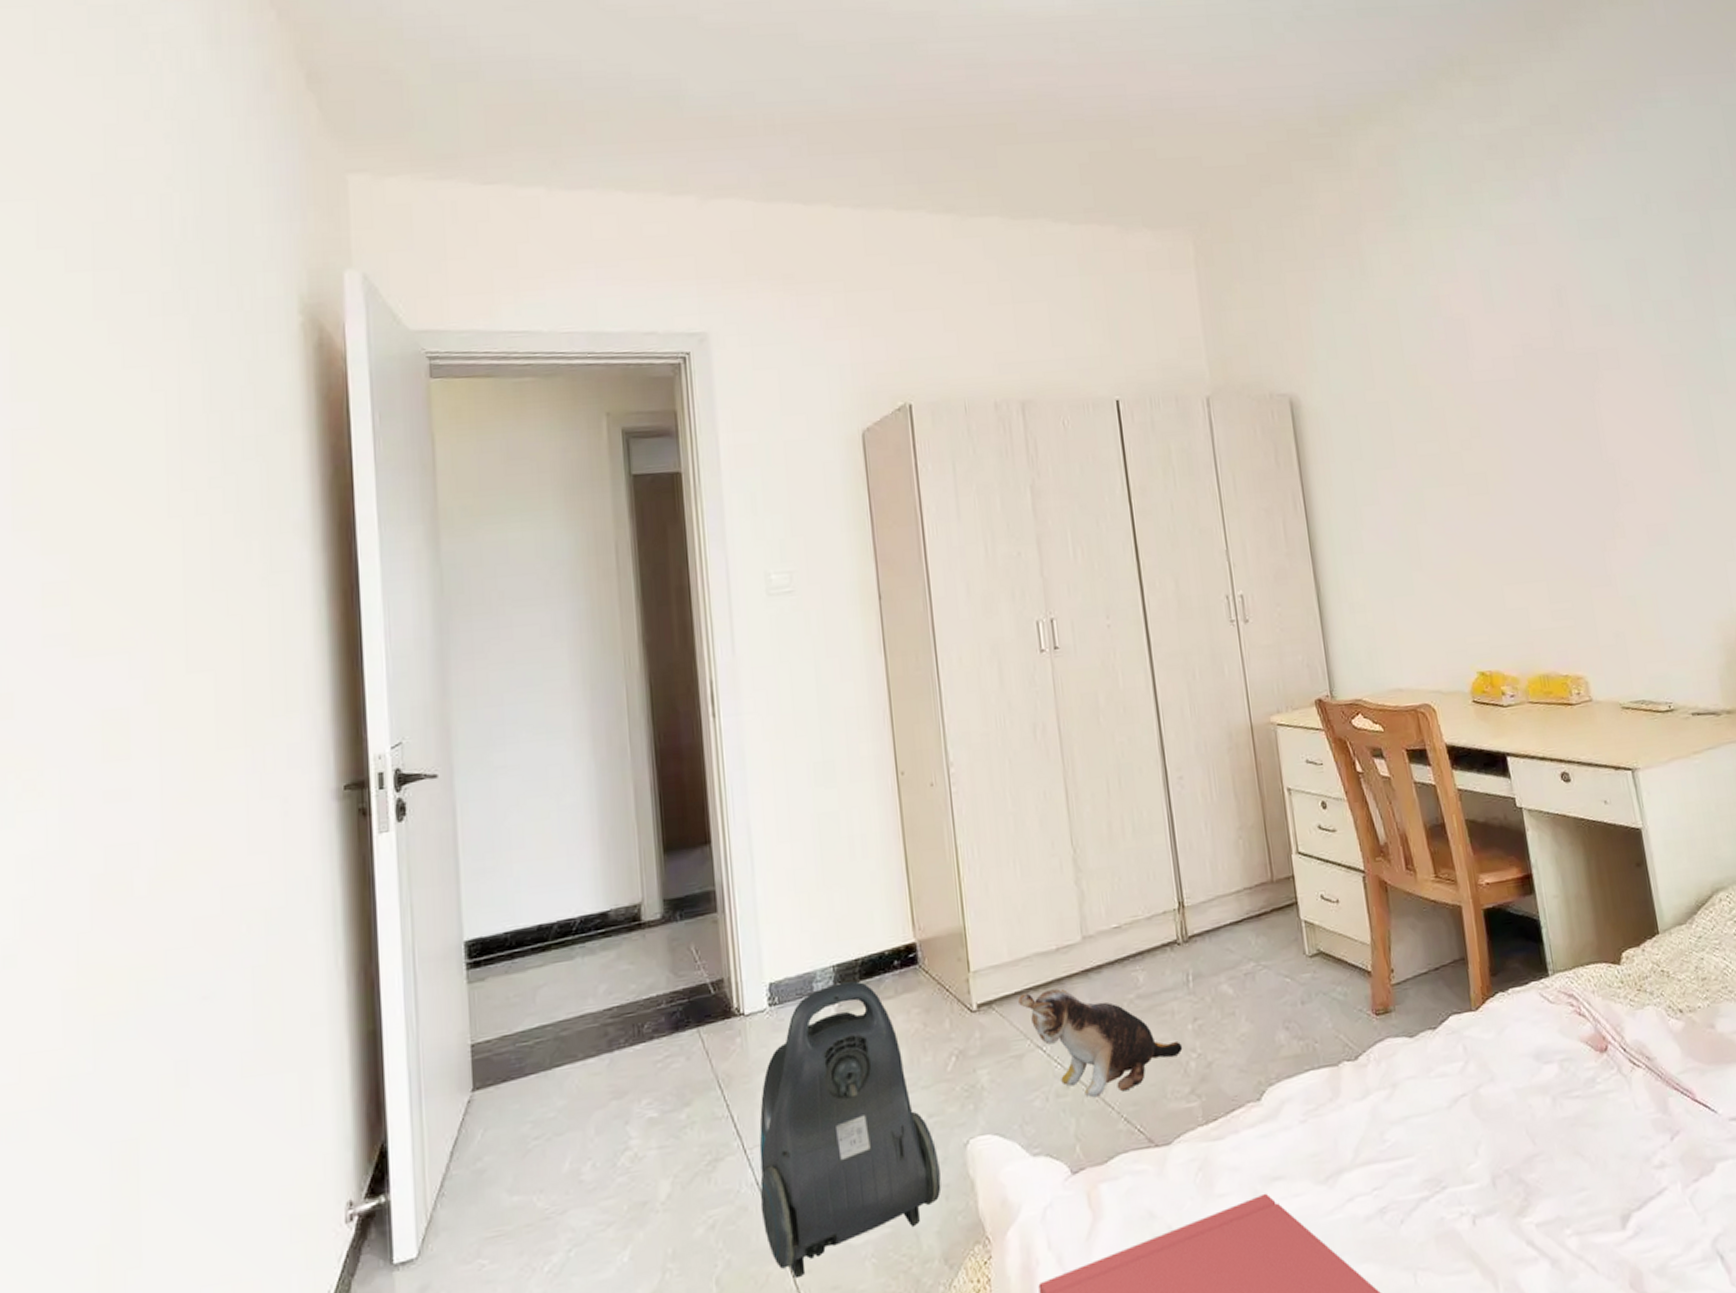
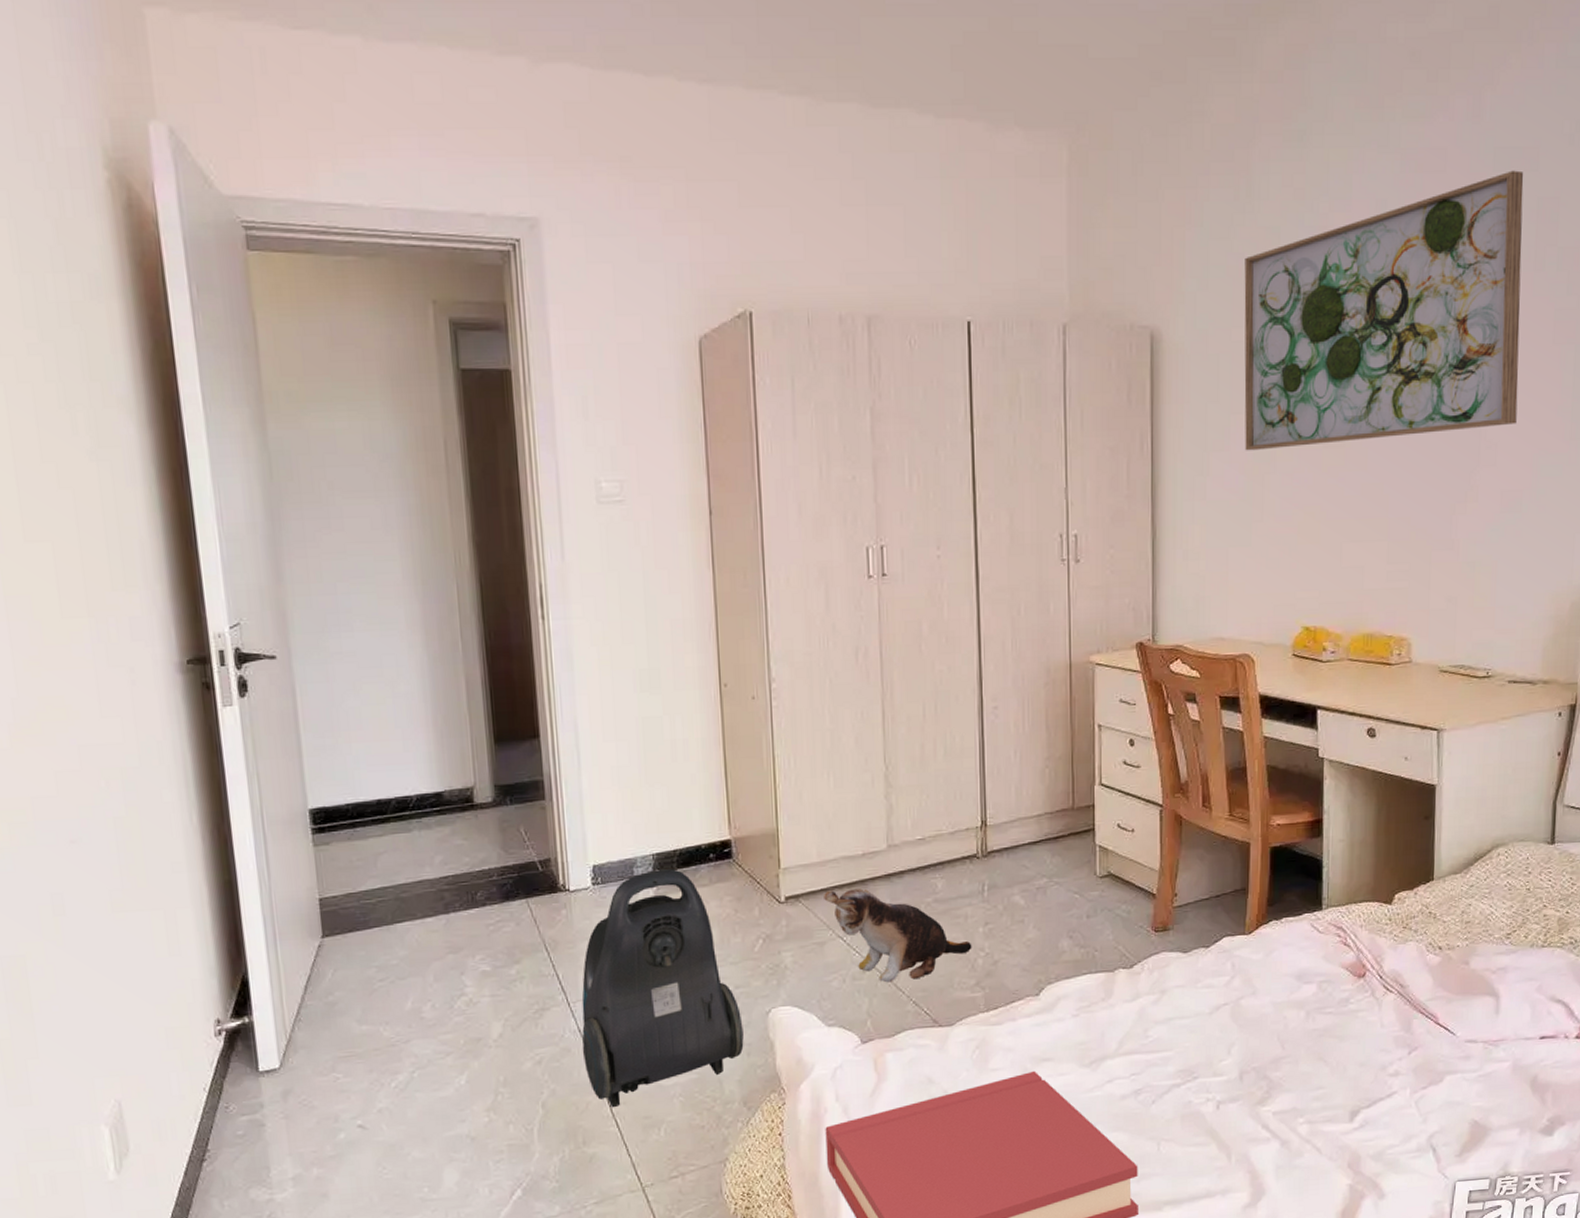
wall art: none [1367,238,1647,503] -> present [1244,170,1524,451]

